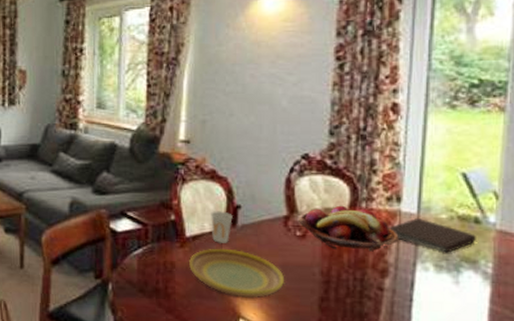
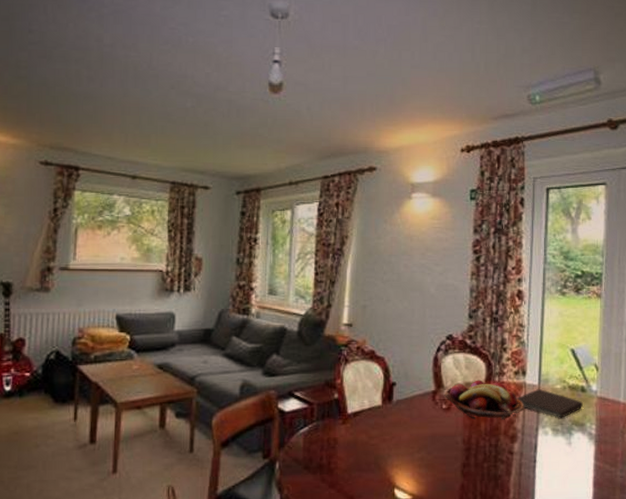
plate: present [189,248,285,298] -> none [350,423,433,468]
cup: present [211,211,233,243] -> none [370,388,389,418]

